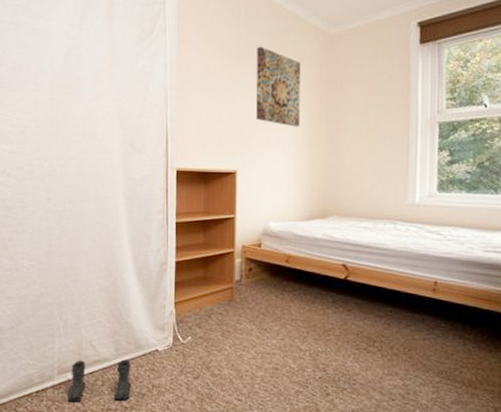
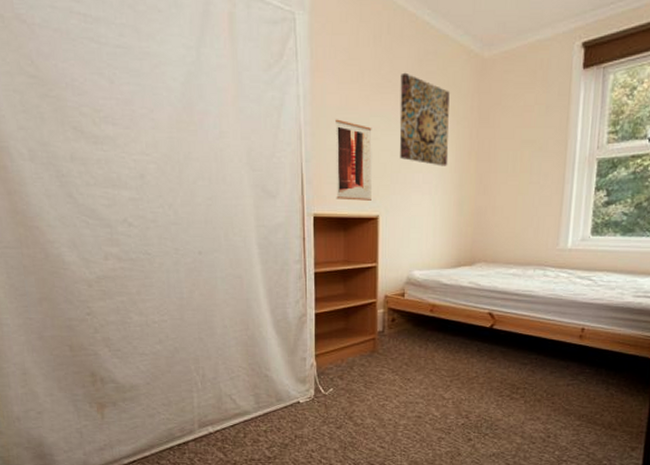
boots: present [68,359,131,402] -> none [210,412,274,454]
wall art: none [197,85,231,157] -> present [334,119,372,201]

